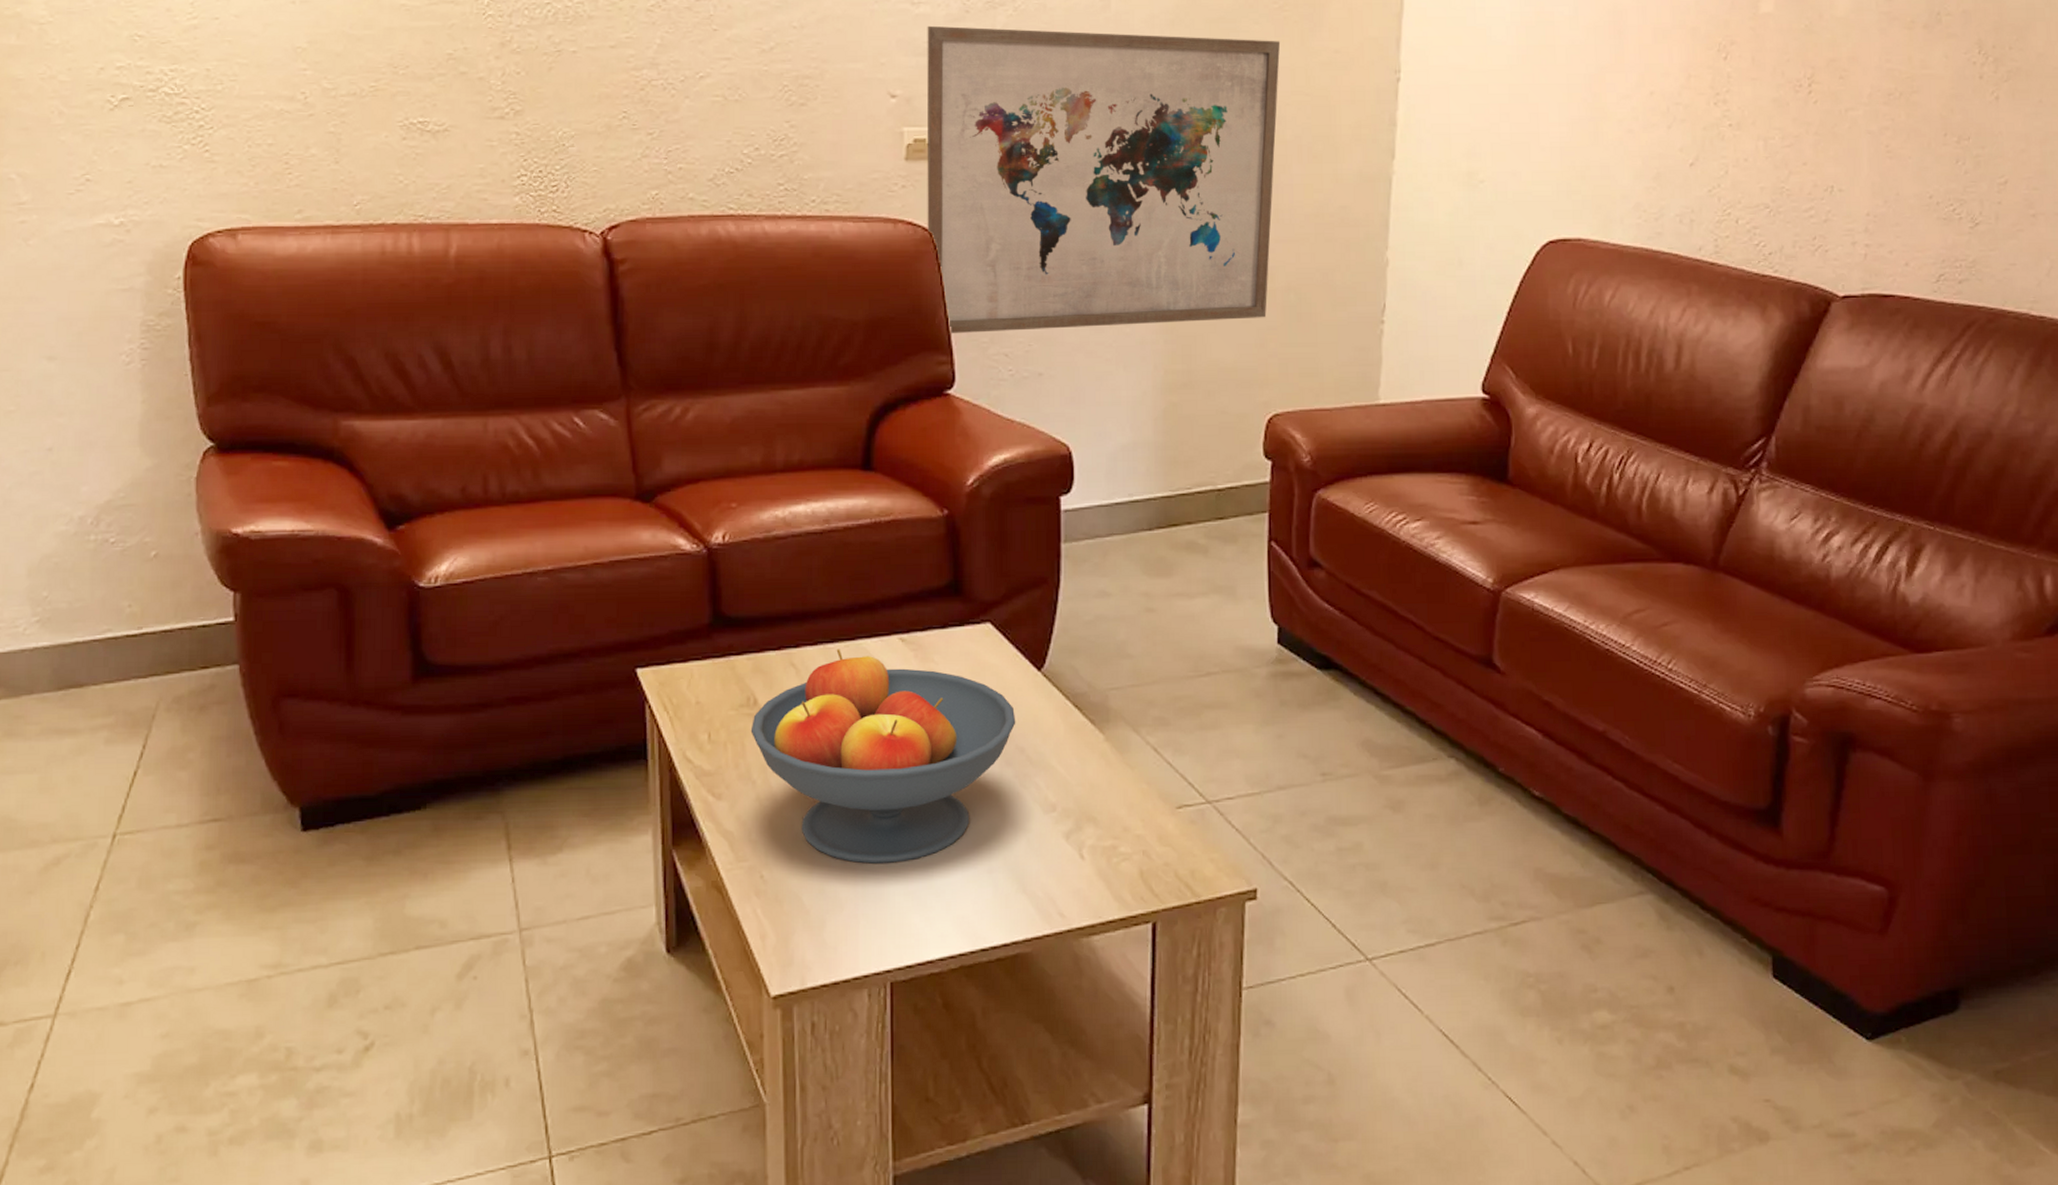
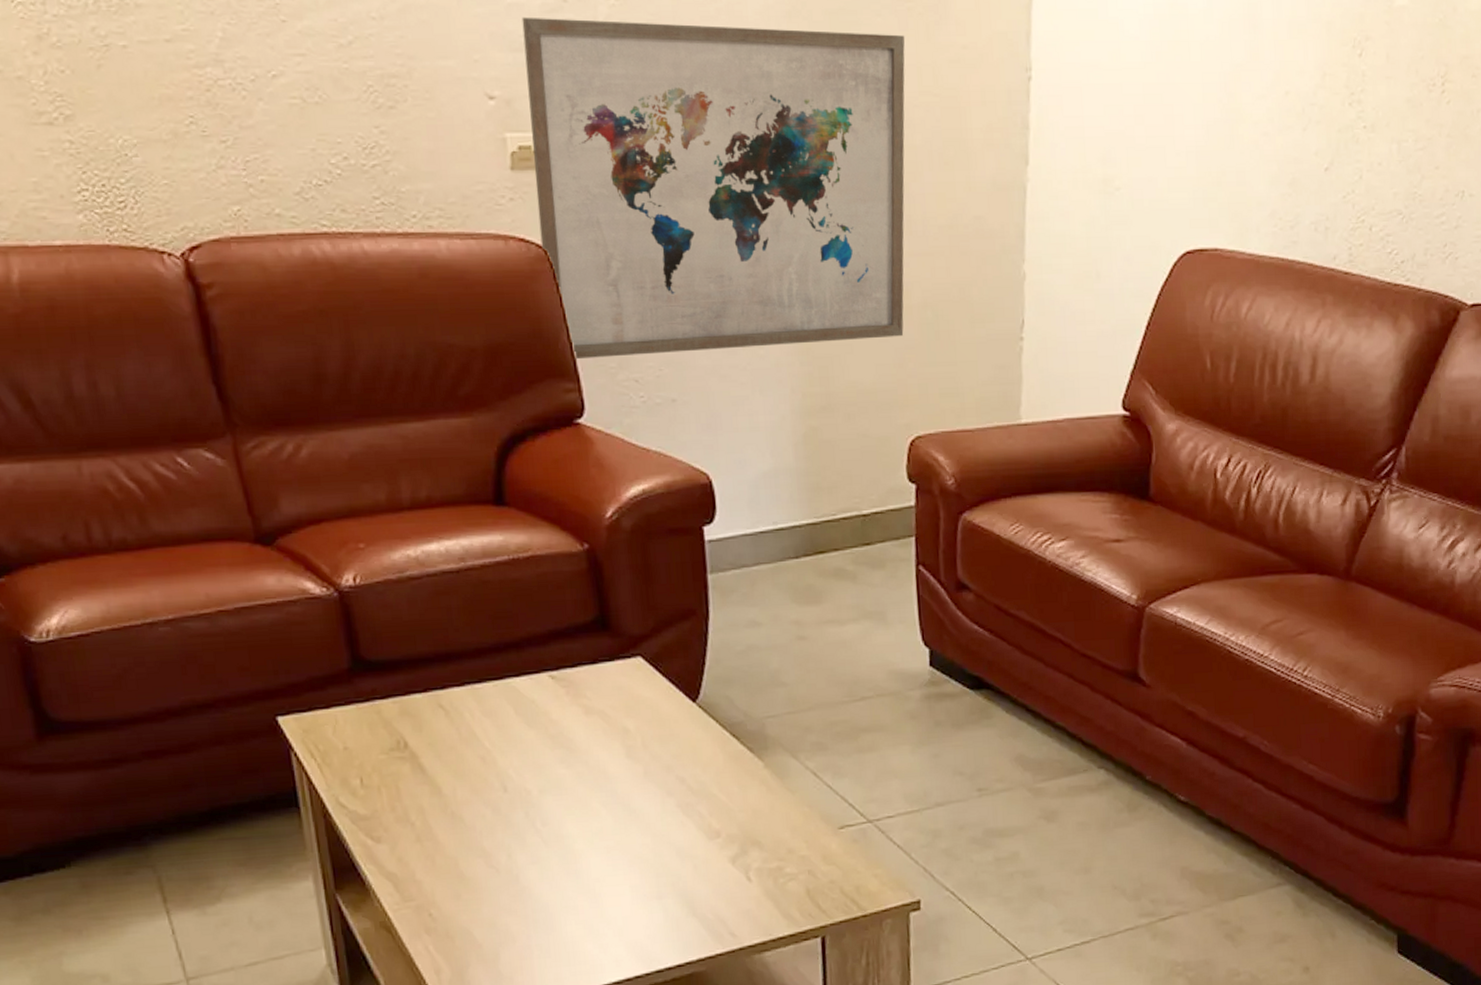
fruit bowl: present [750,649,1016,864] -> none [403,689,675,897]

